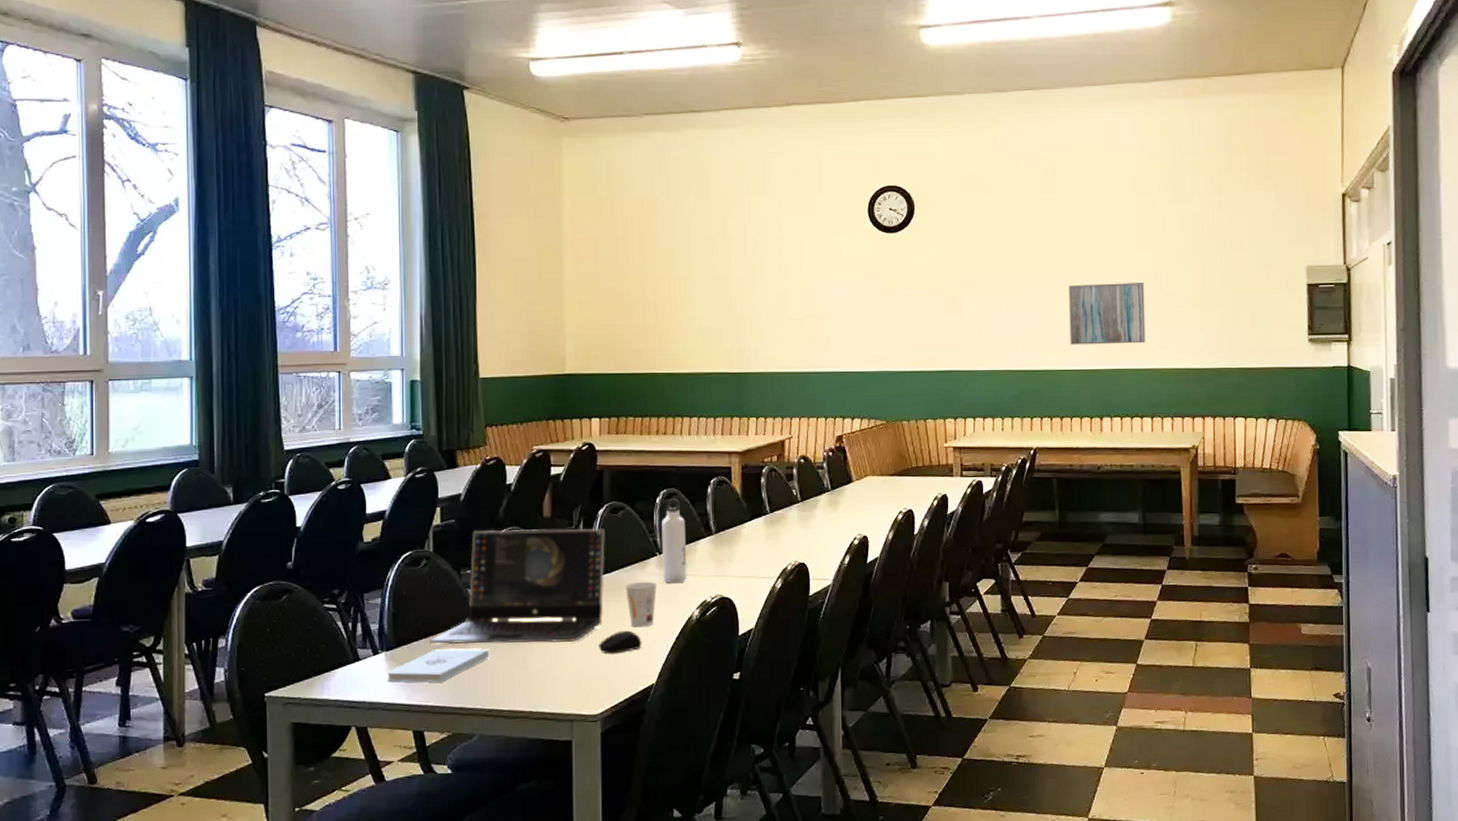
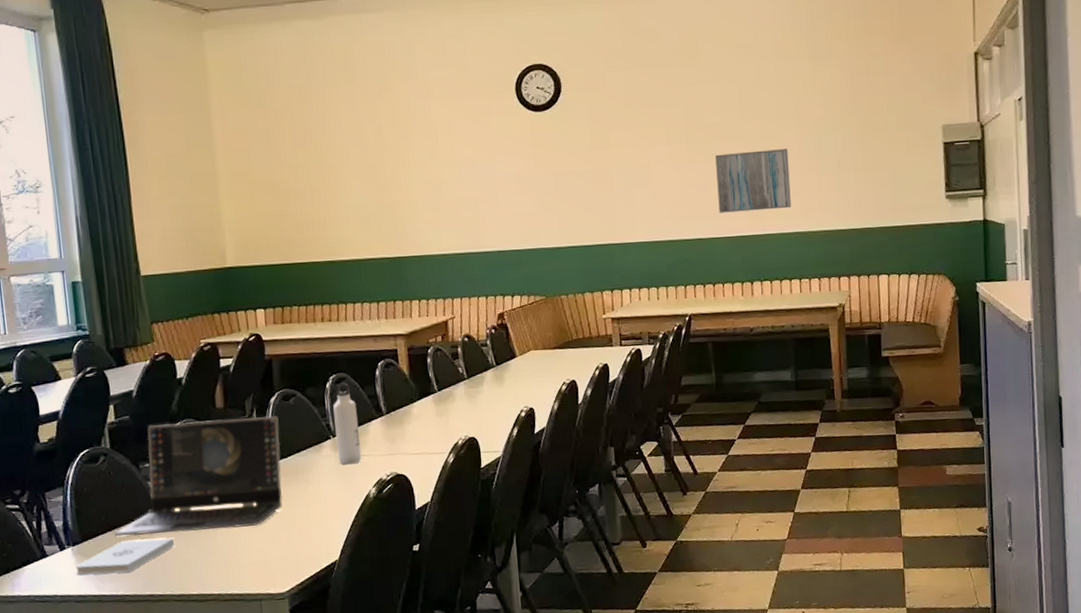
computer mouse: present [599,630,642,654] -> none [281,511,323,535]
cup: present [625,581,658,627] -> none [302,463,334,508]

